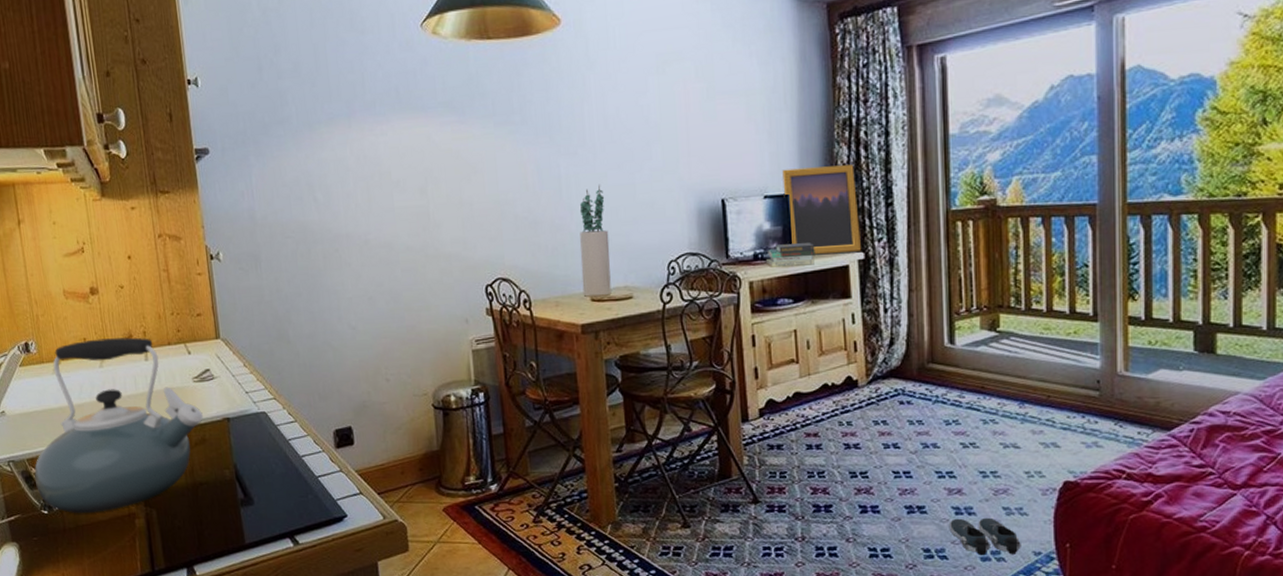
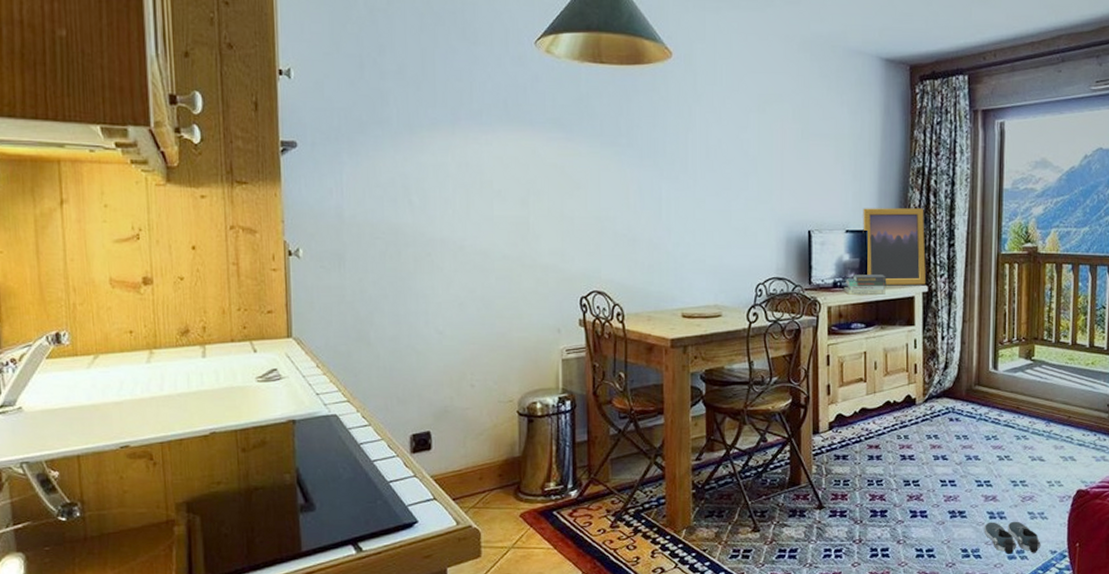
kettle: present [34,337,203,514] -> none [52,332,265,521]
vase: present [579,184,612,298] -> none [675,208,703,314]

